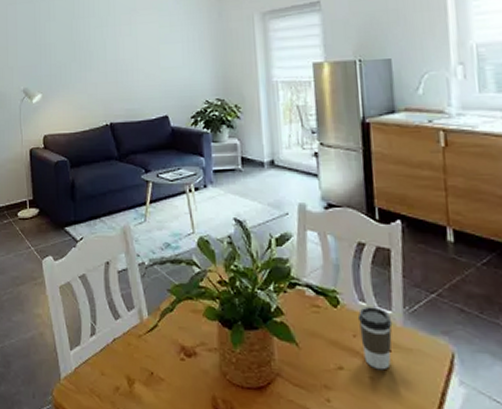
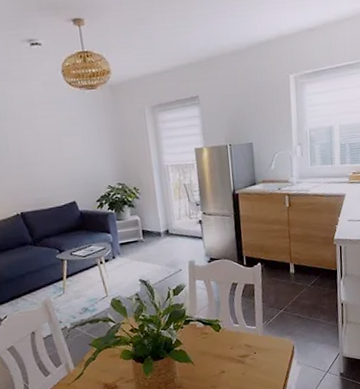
coffee cup: present [357,306,393,371] -> none [233,326,256,367]

